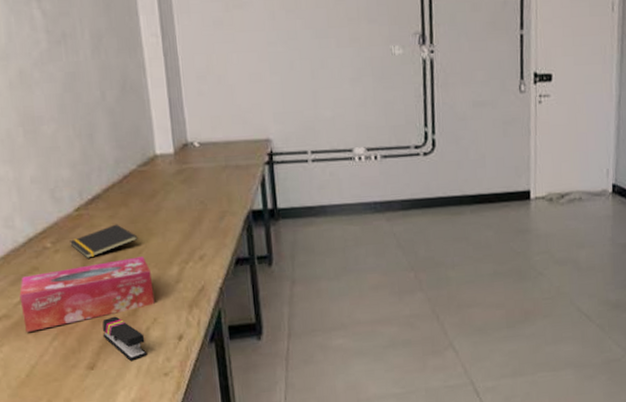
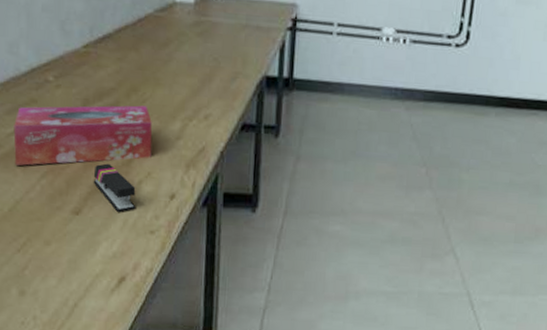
notepad: present [70,224,138,258] -> none [73,67,144,99]

